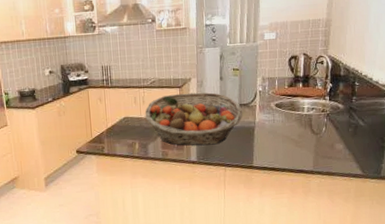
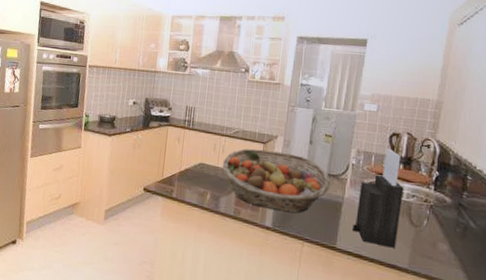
knife block: none [265,71,305,157] -> present [353,149,404,248]

